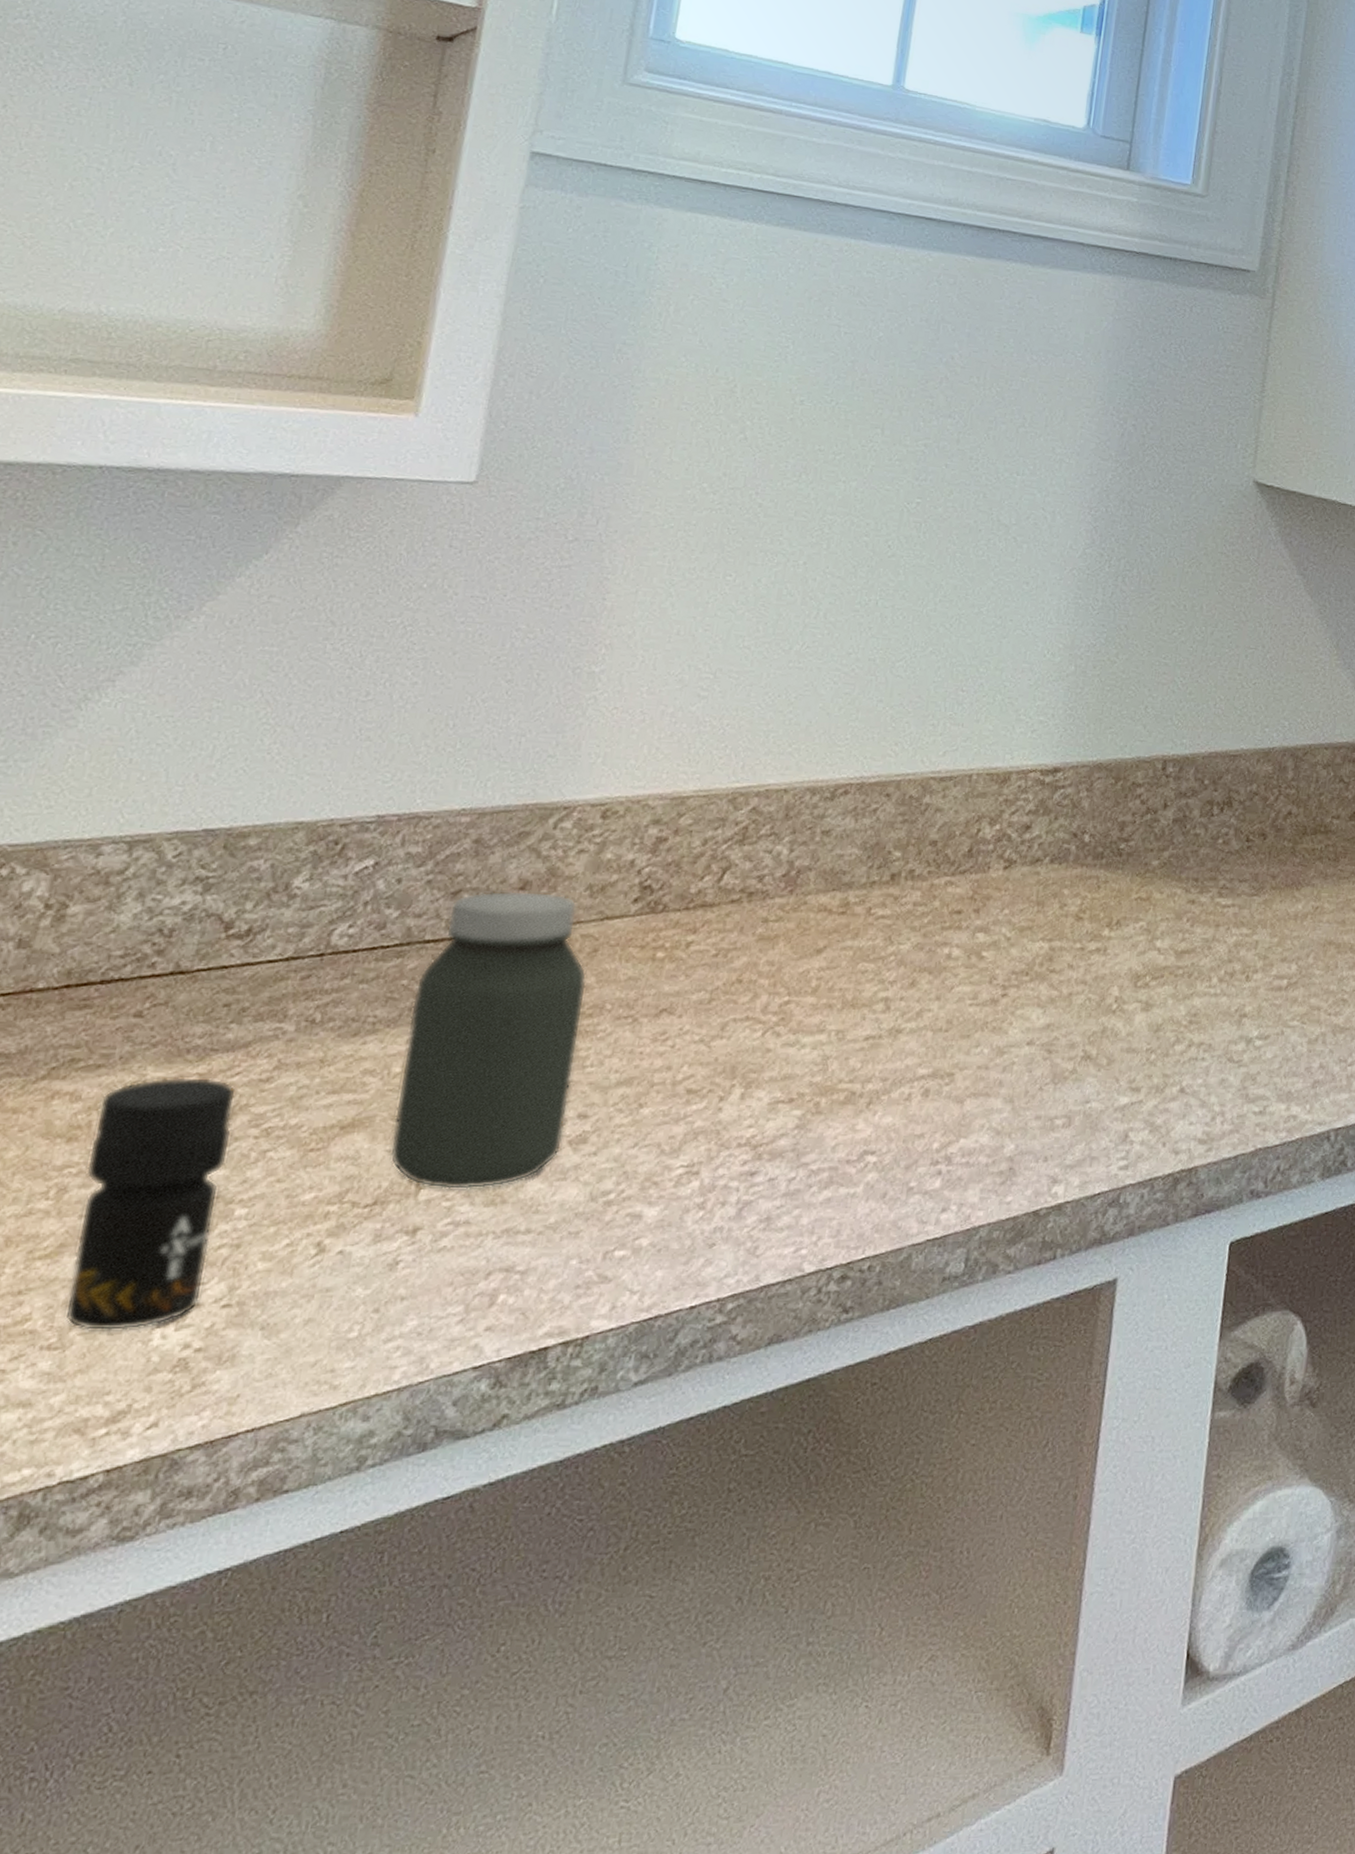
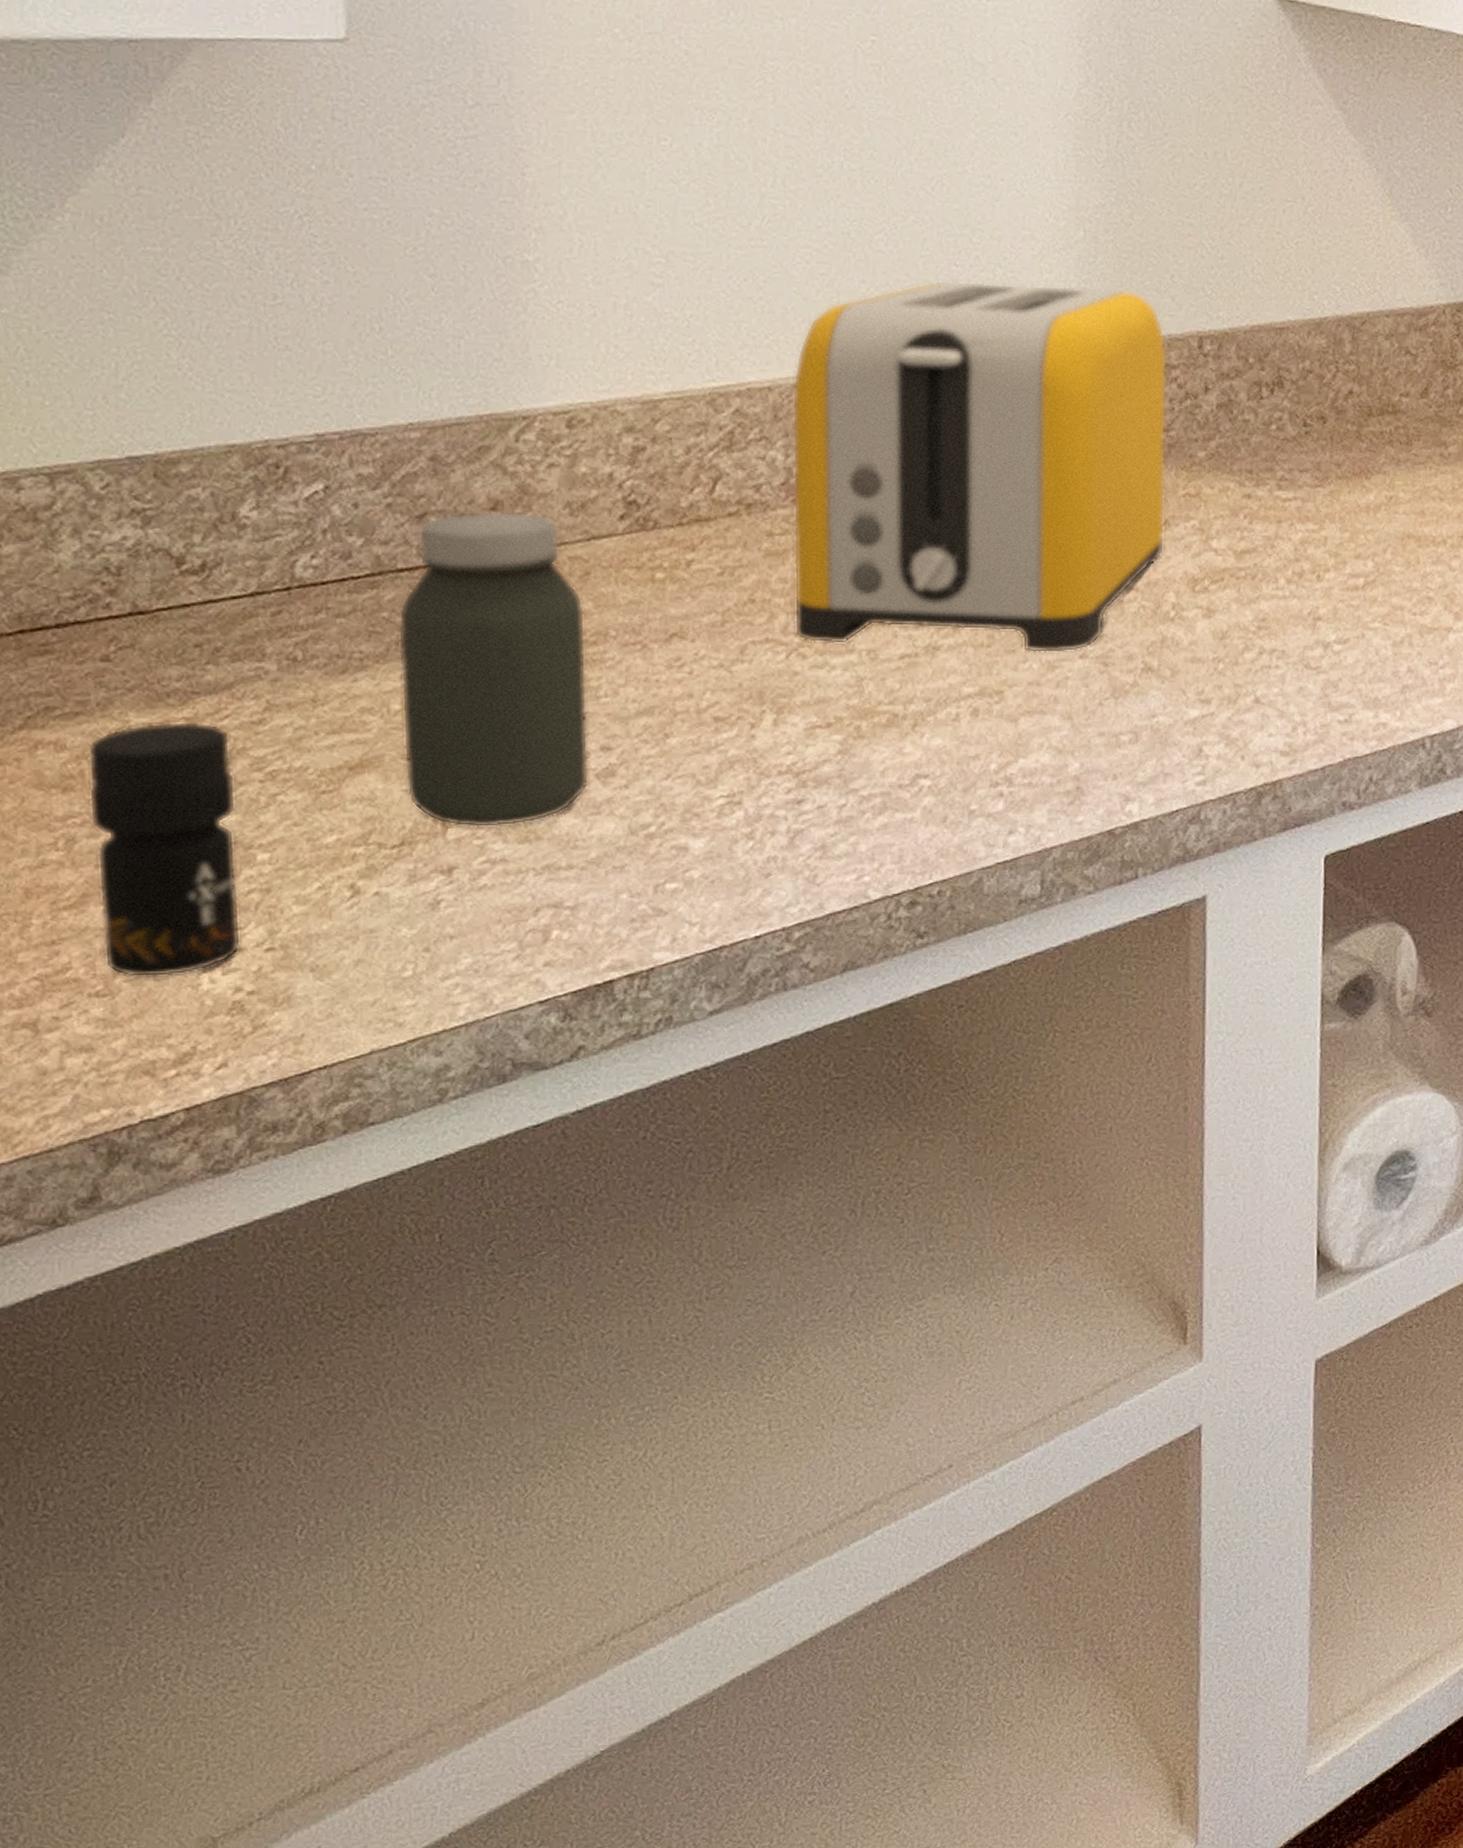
toaster: none [773,702,1135,1040] -> present [791,280,1167,654]

